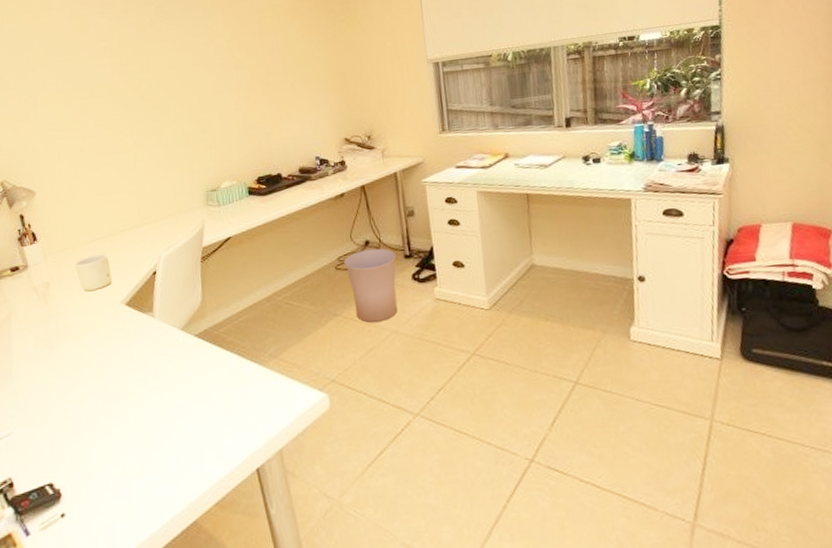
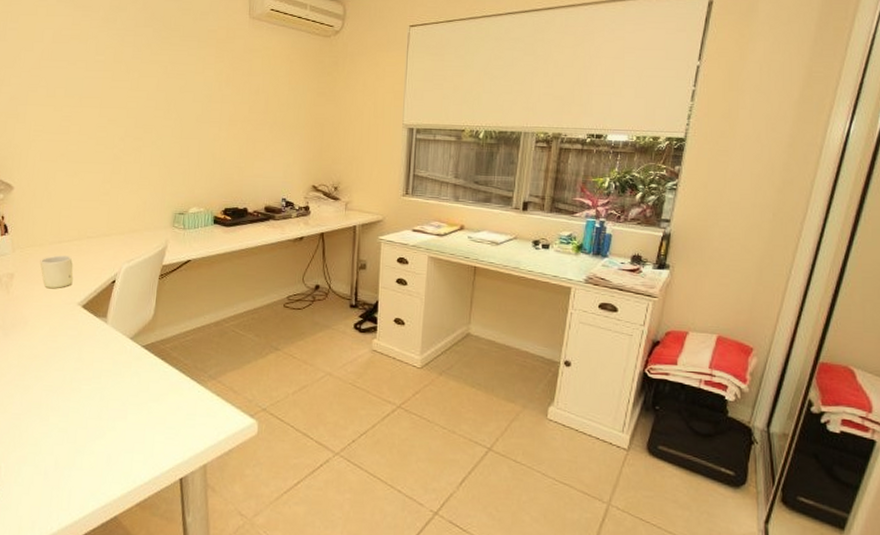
waste bin: present [344,248,398,322] -> none [292,293,342,362]

